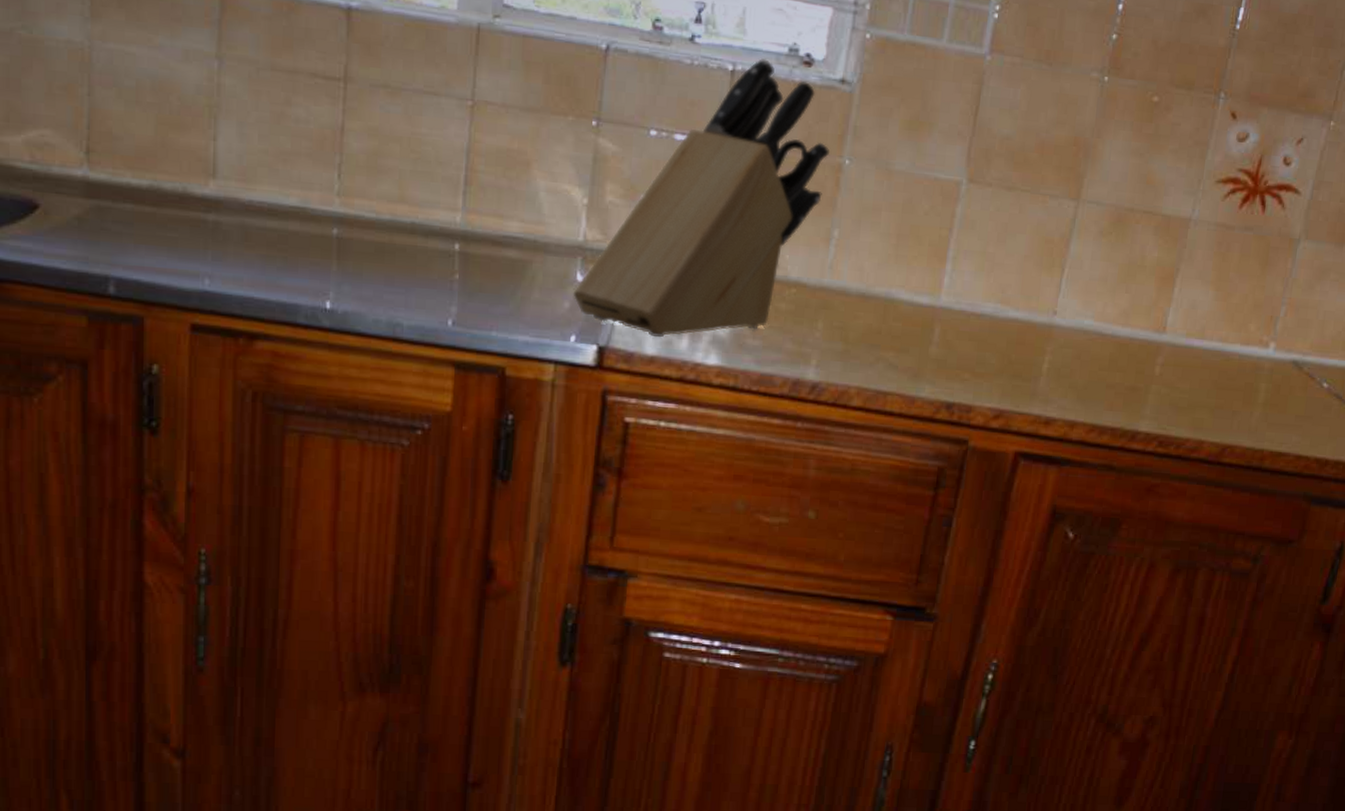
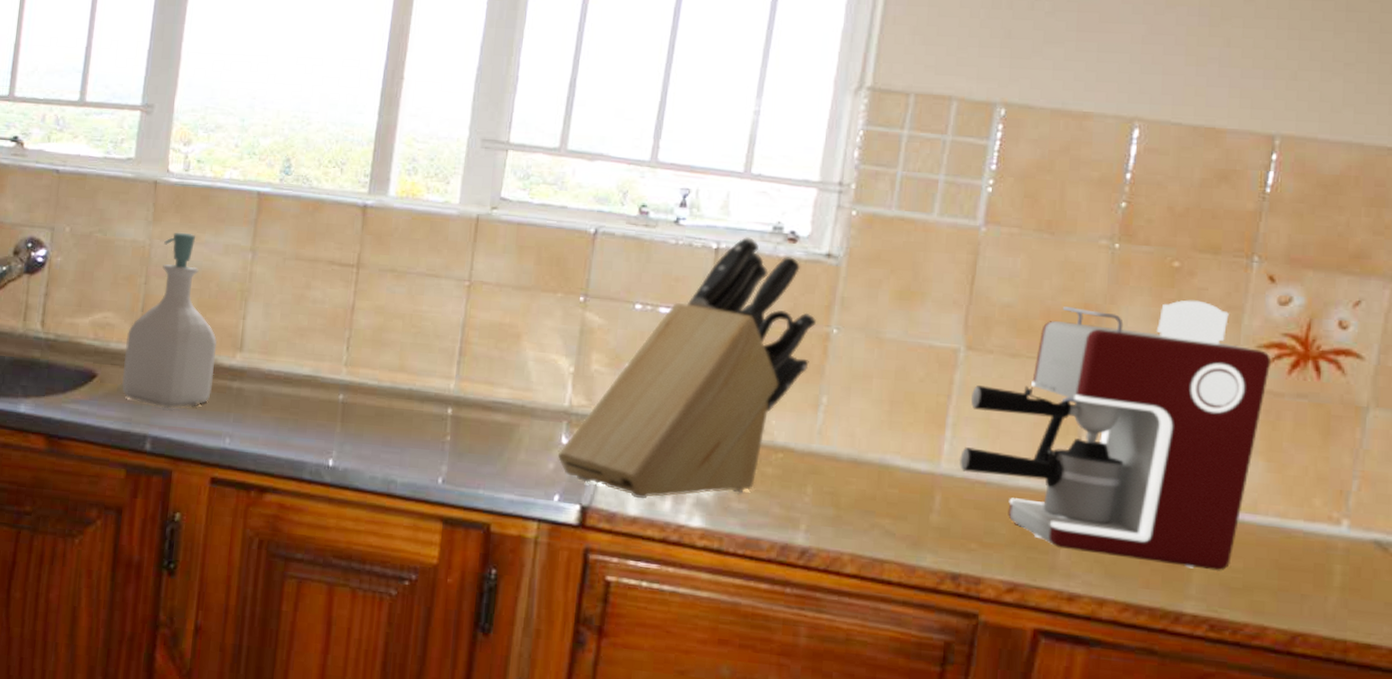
soap bottle: none [71,32,185,245] -> present [121,232,217,409]
coffee maker: none [957,134,1227,392] -> present [959,299,1272,571]

